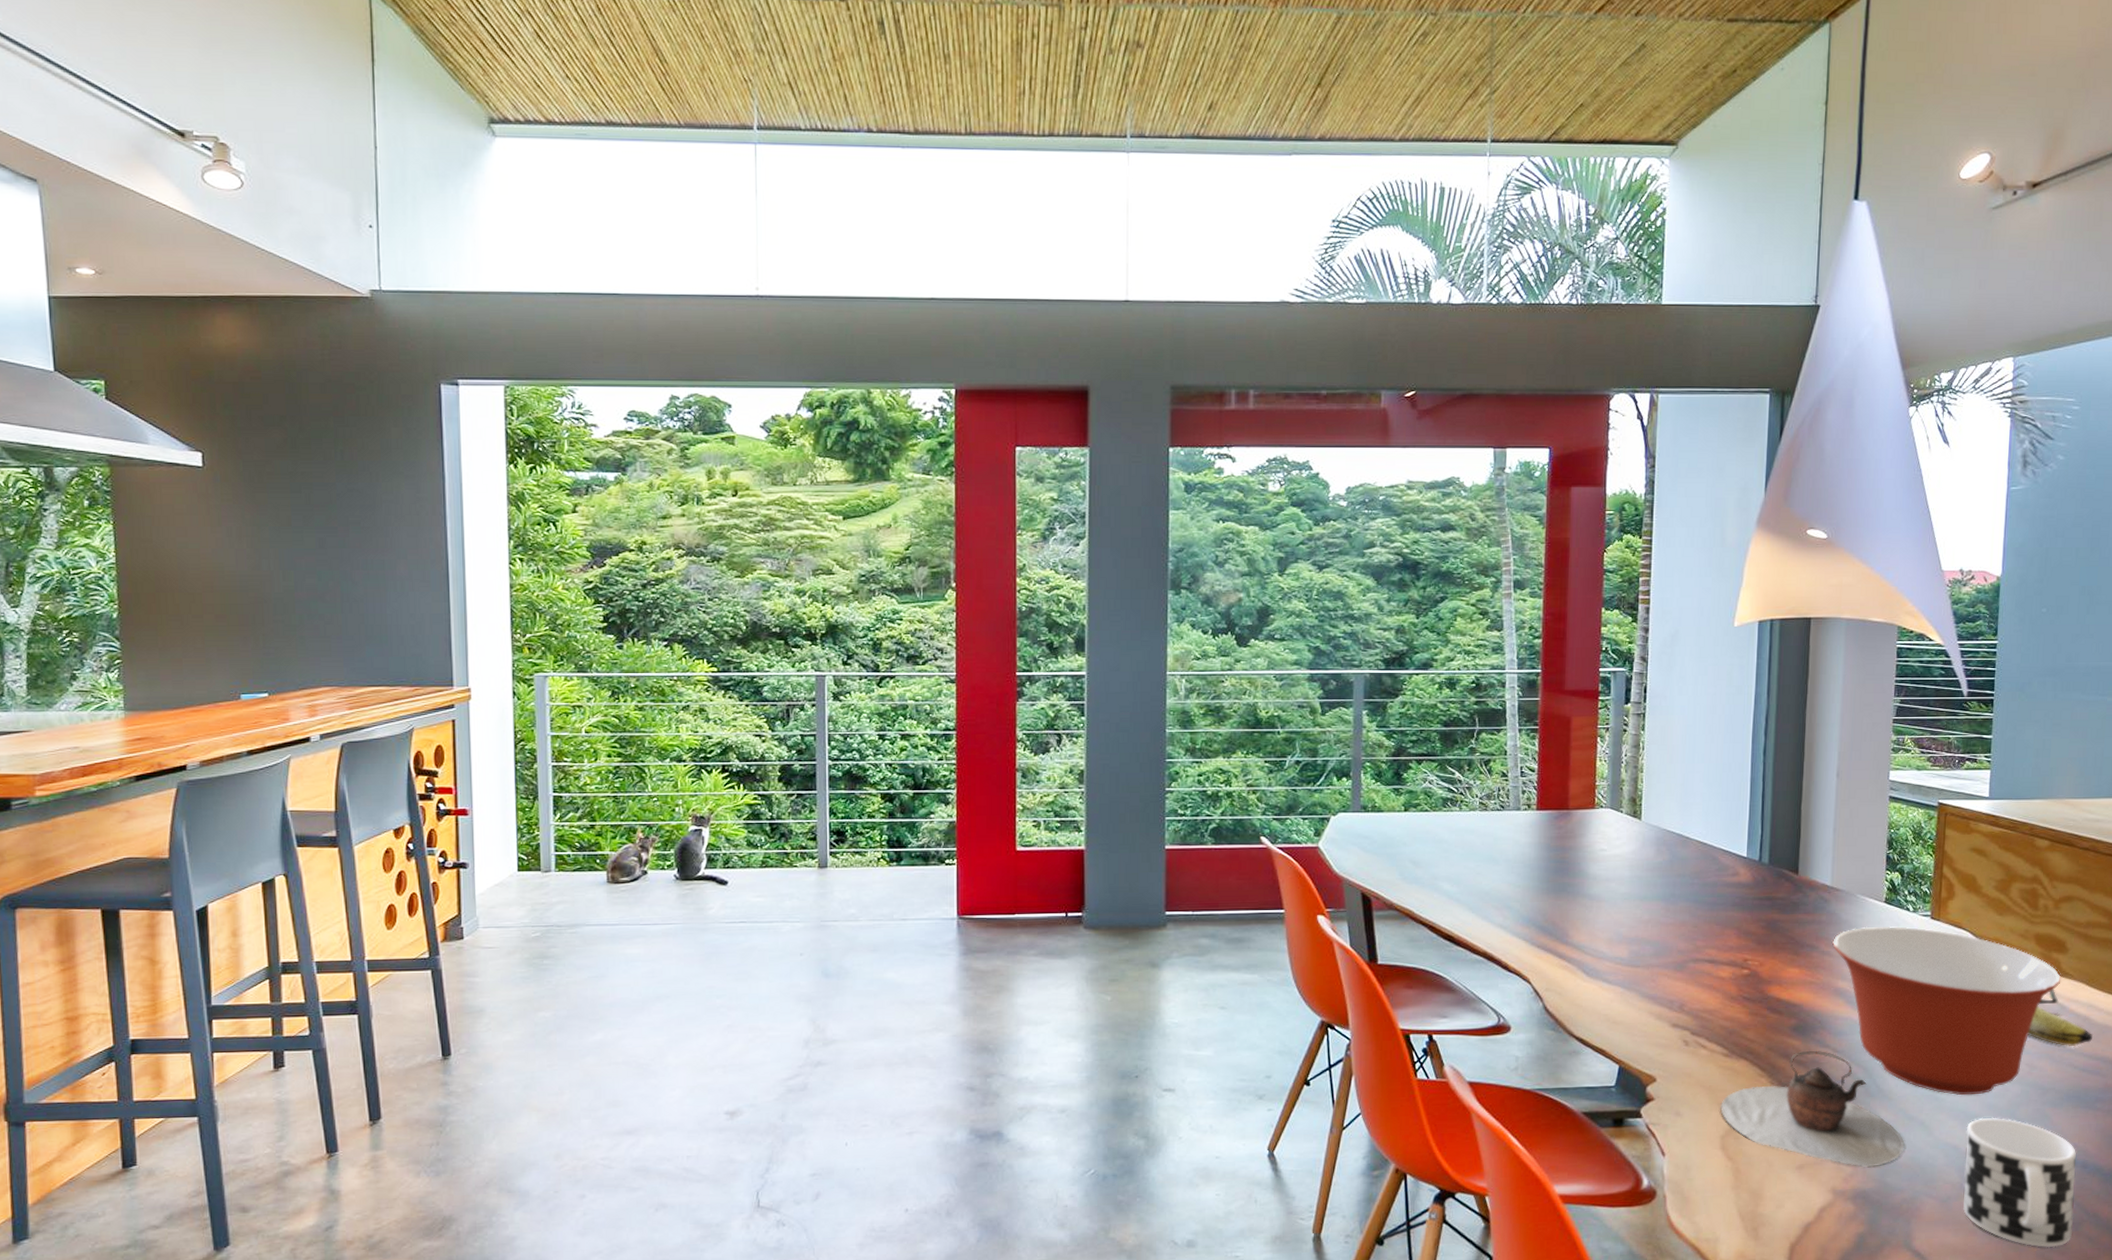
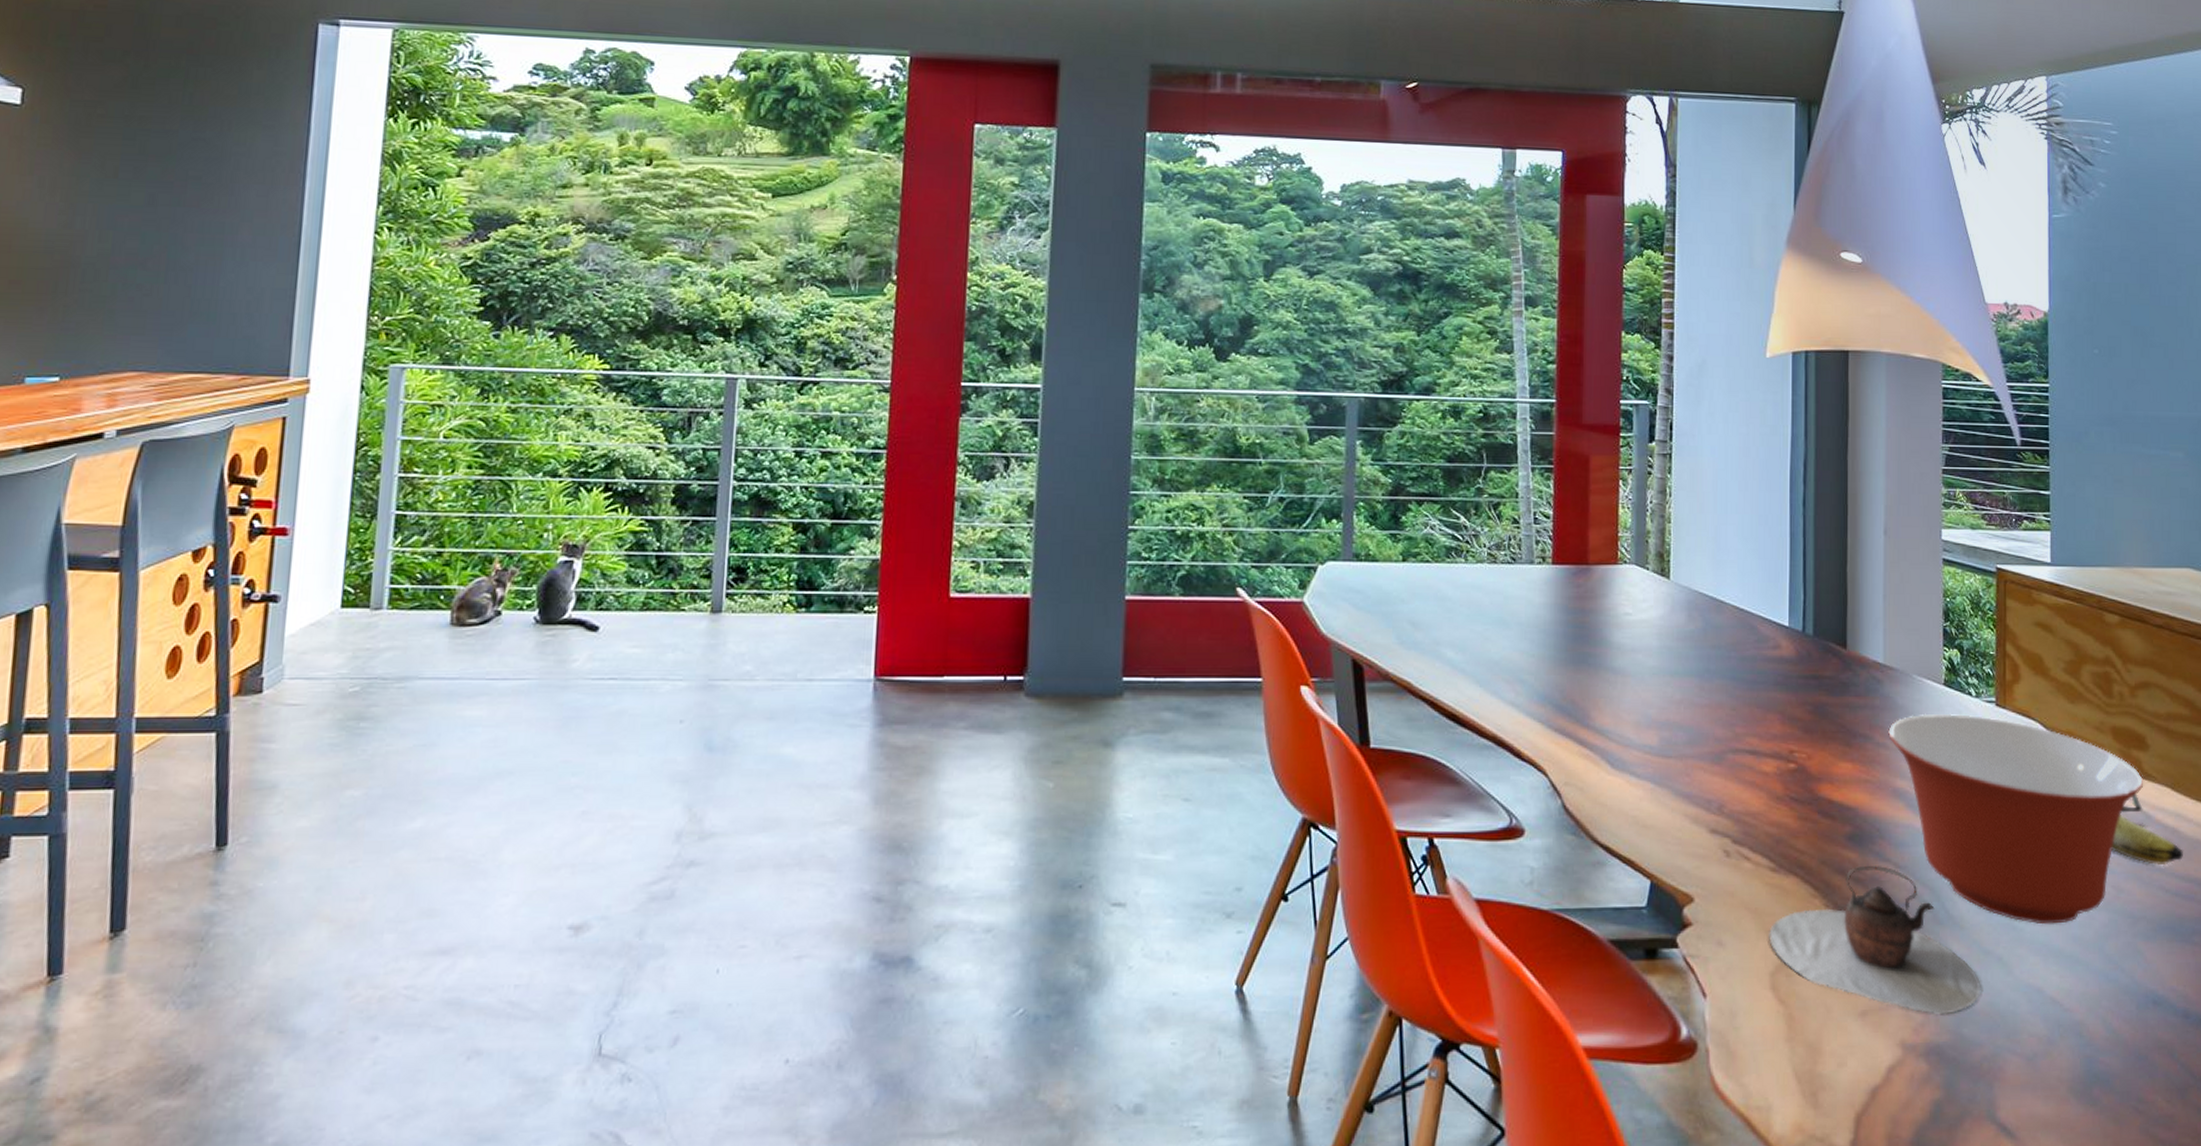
cup: present [1963,1117,2076,1248] -> none [2050,952,2178,1121]

